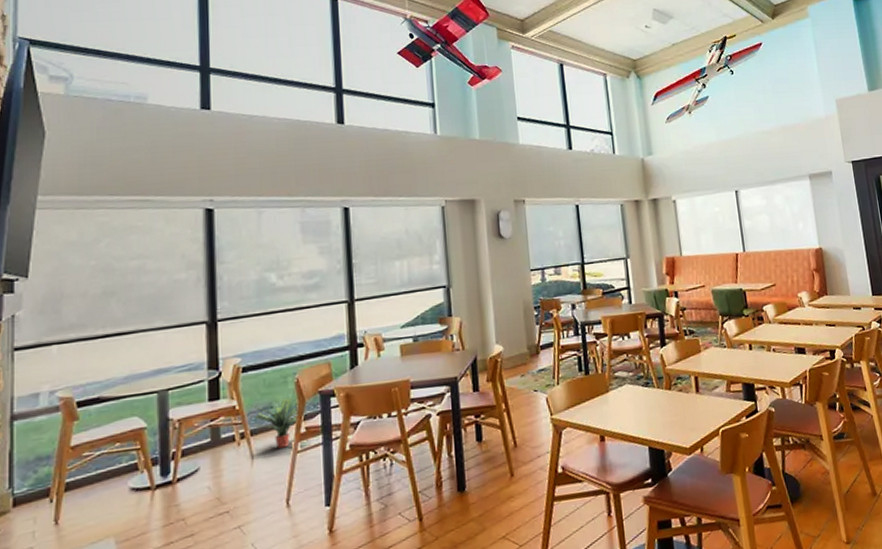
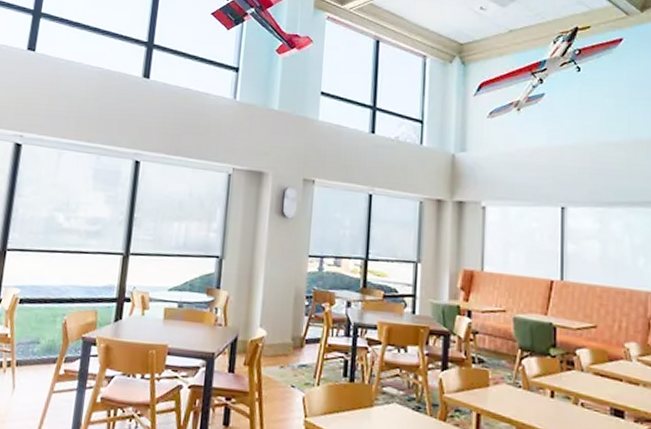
potted plant: present [246,397,299,449] -> none [17,334,62,385]

